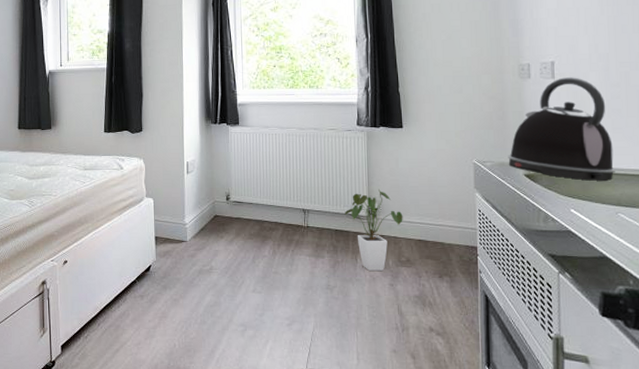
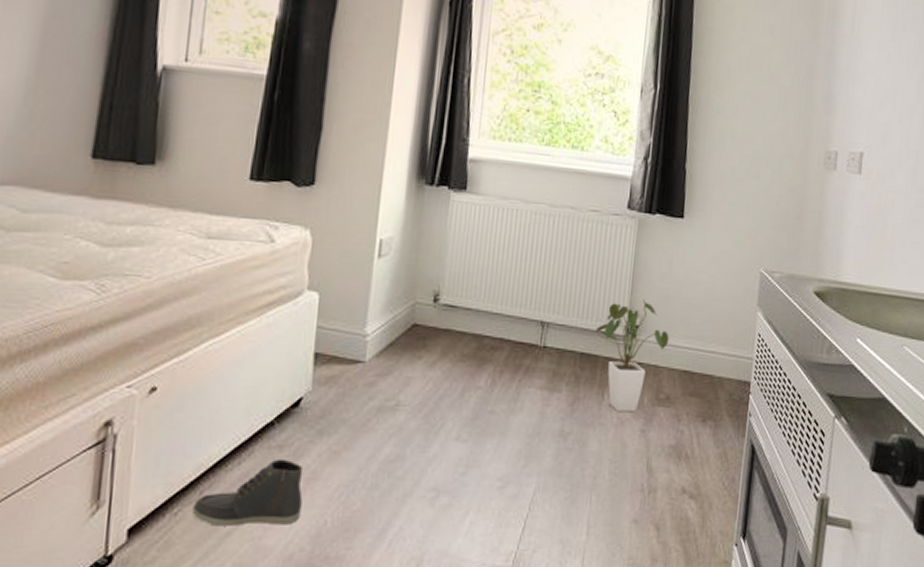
sneaker: none [95,304,159,346] -> present [191,458,304,526]
kettle: present [508,77,615,181] -> none [798,173,909,306]

